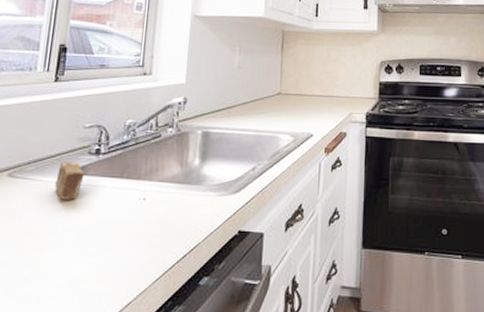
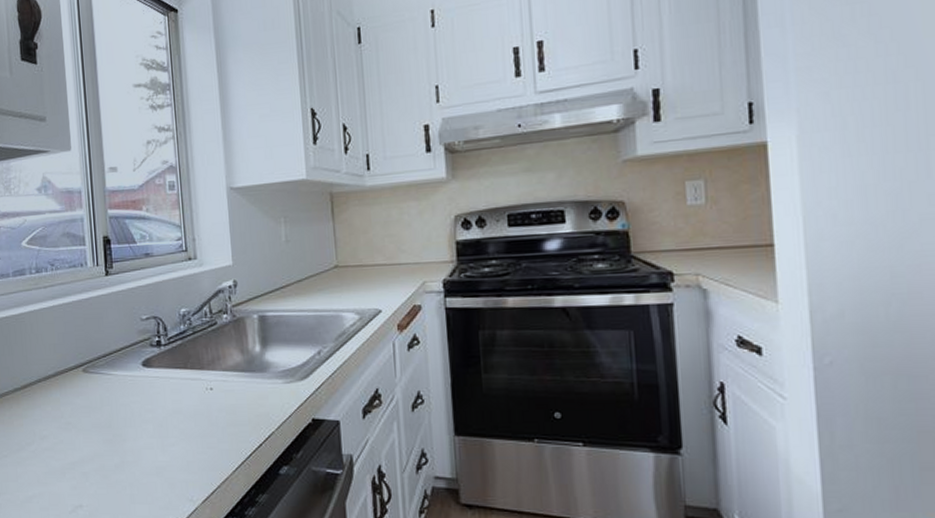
soap bar: present [55,162,85,200] -> none [125,355,151,392]

